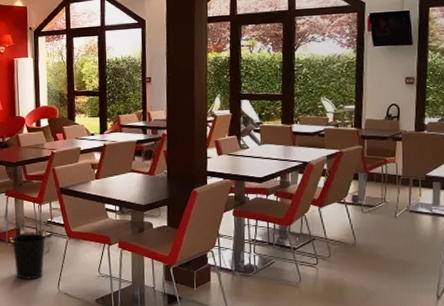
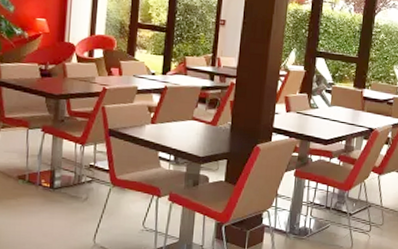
wastebasket: present [12,233,45,280] -> none [44,177,85,229]

